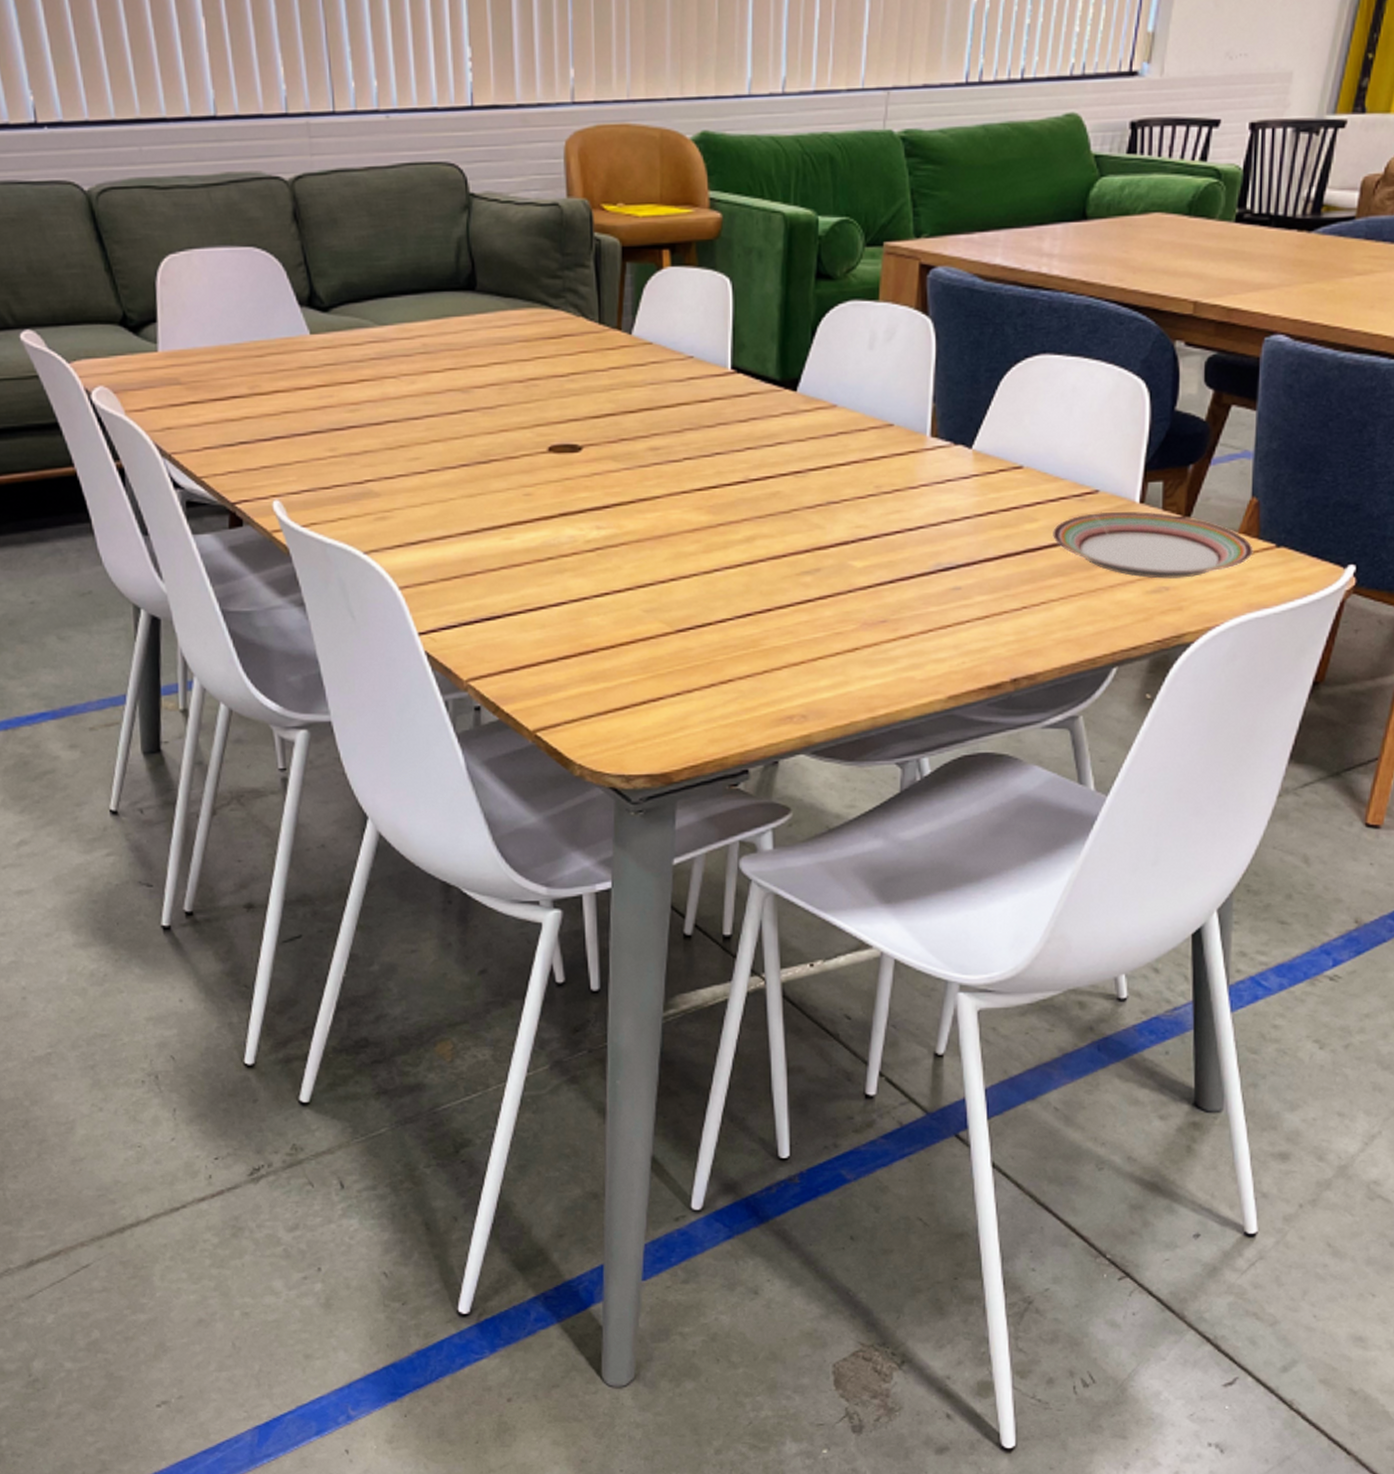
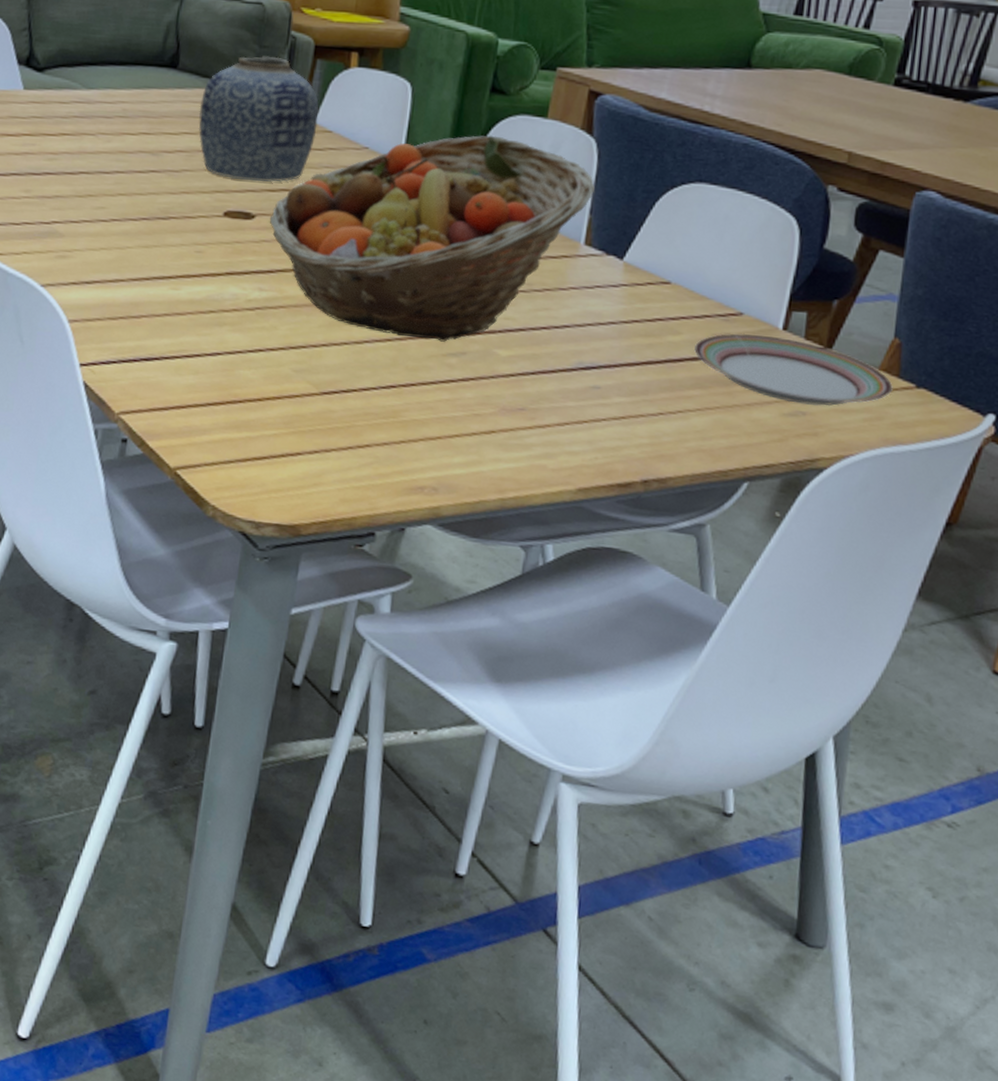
vase: none [505,264,636,410] -> present [198,55,319,183]
fruit basket: none [597,327,935,560] -> present [269,135,595,342]

